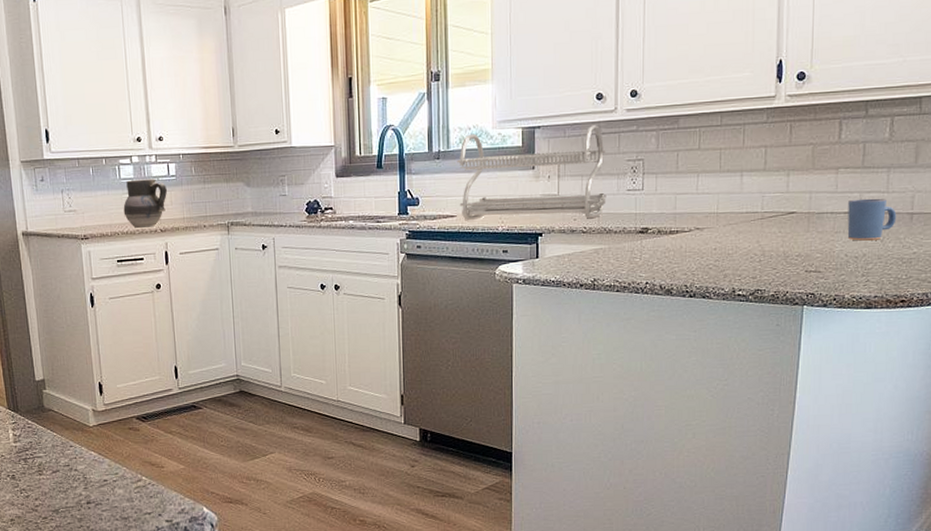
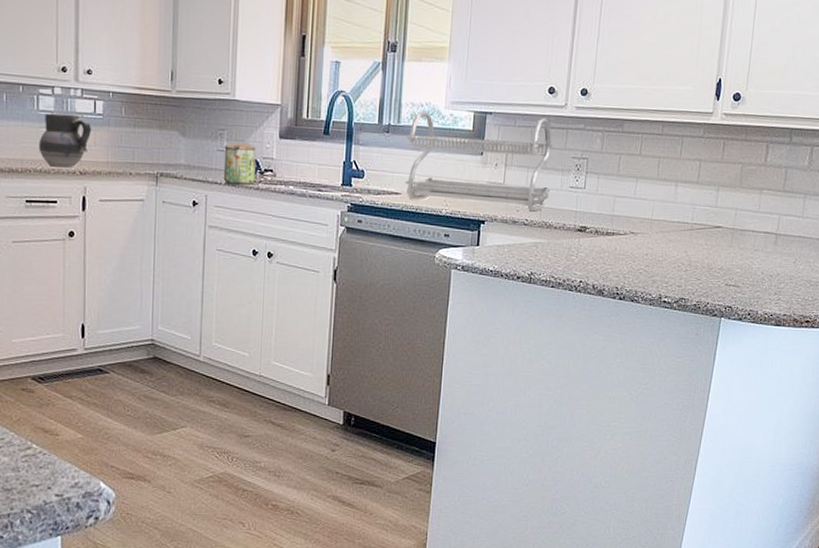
canister: none [286,184,318,225] -> present [223,141,256,185]
mug: present [847,198,897,241] -> none [765,220,809,262]

